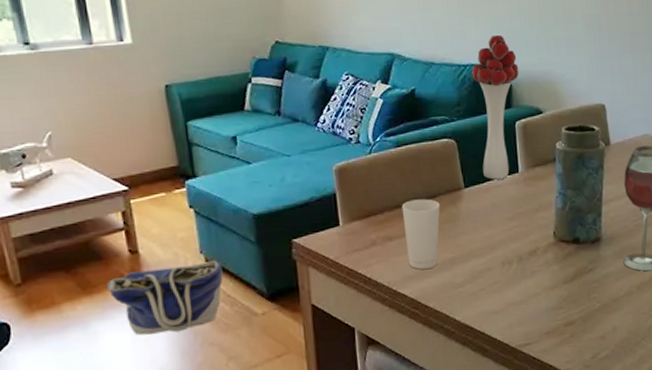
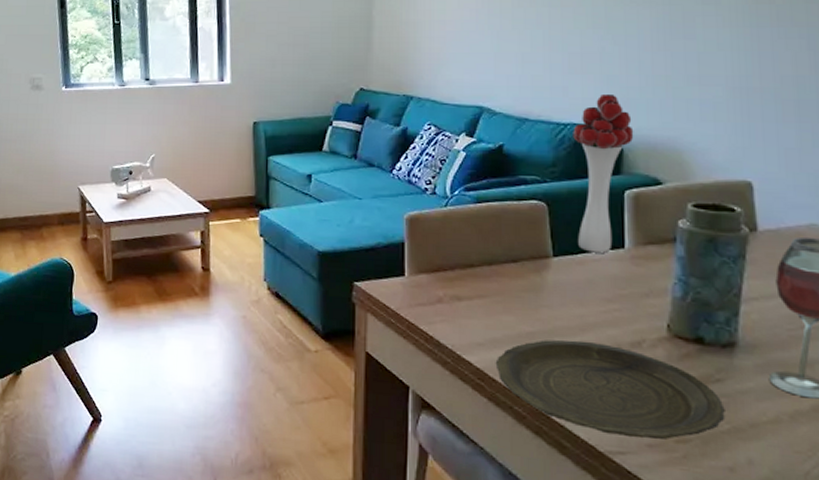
tote bag: present [107,259,223,336] -> none [179,287,282,353]
cup: present [401,198,440,270] -> none [475,261,521,339]
plate: none [426,257,597,332] -> present [495,340,725,440]

